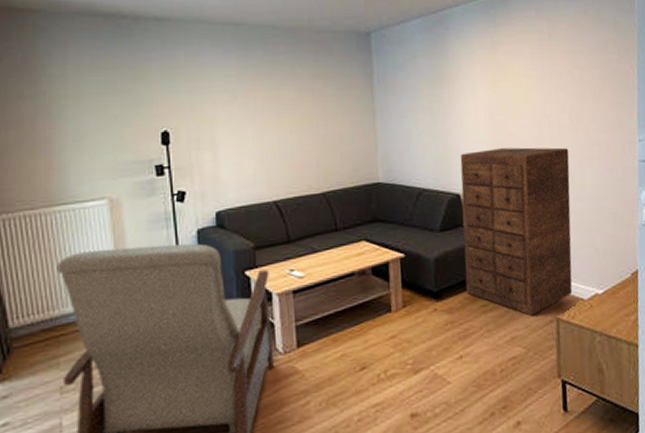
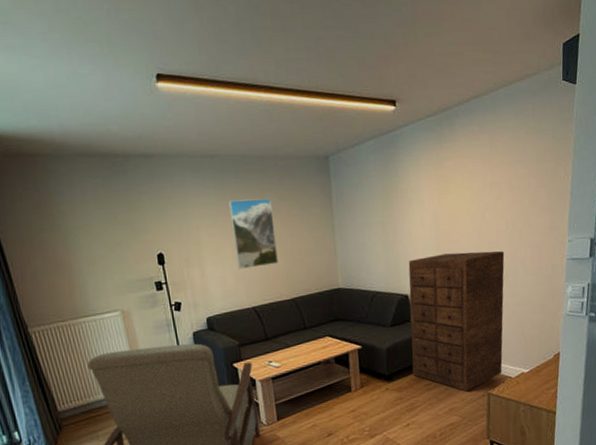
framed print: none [252,74,308,154] -> present [228,198,278,269]

